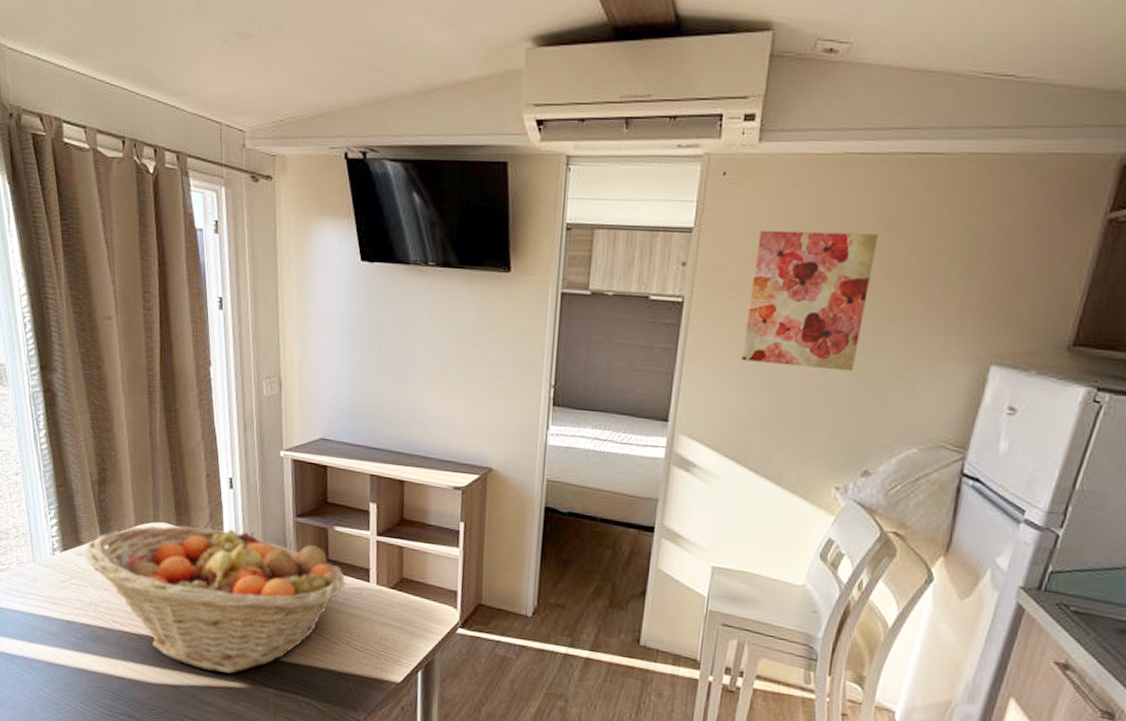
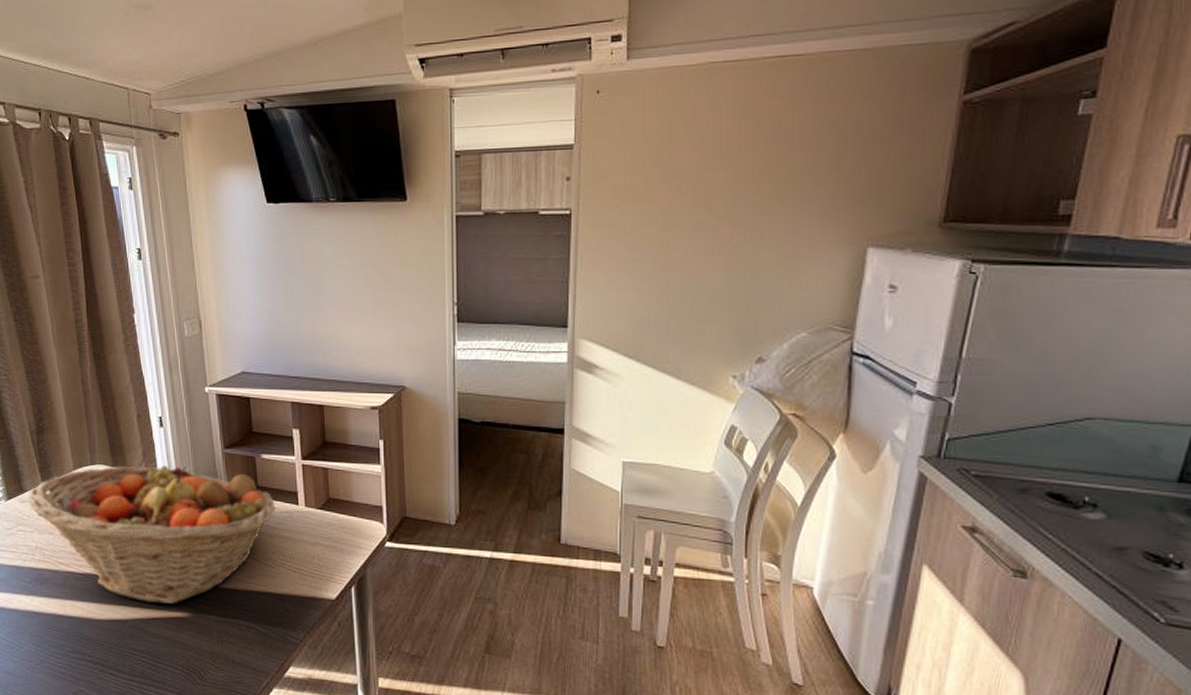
wall art: present [741,229,879,372] -> none [631,135,748,265]

